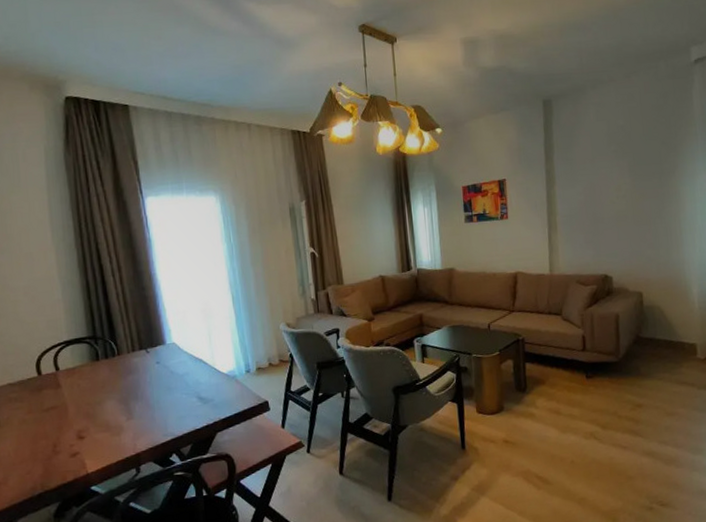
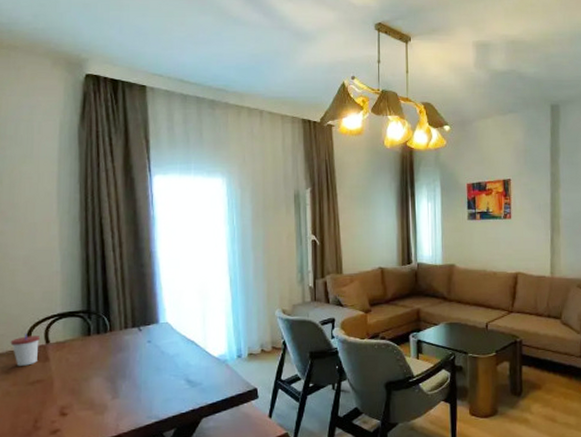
cup: none [20,362,50,395] -> present [10,333,41,366]

